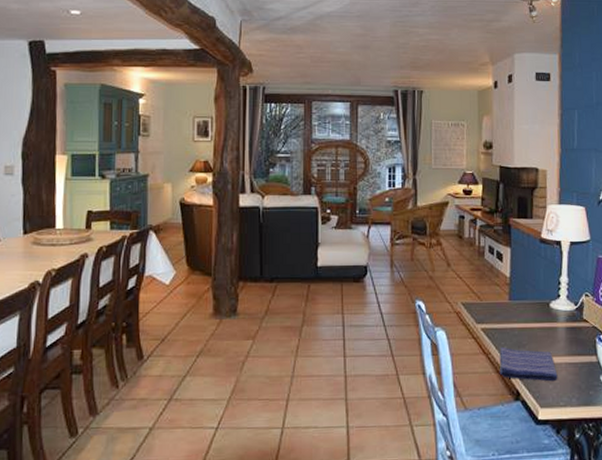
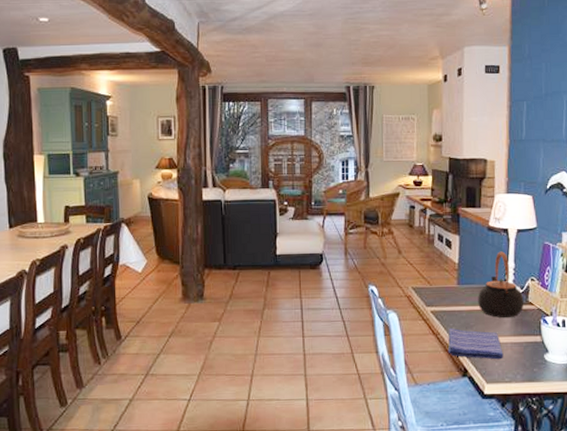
teapot: none [530,265,579,337] -> present [478,251,524,318]

